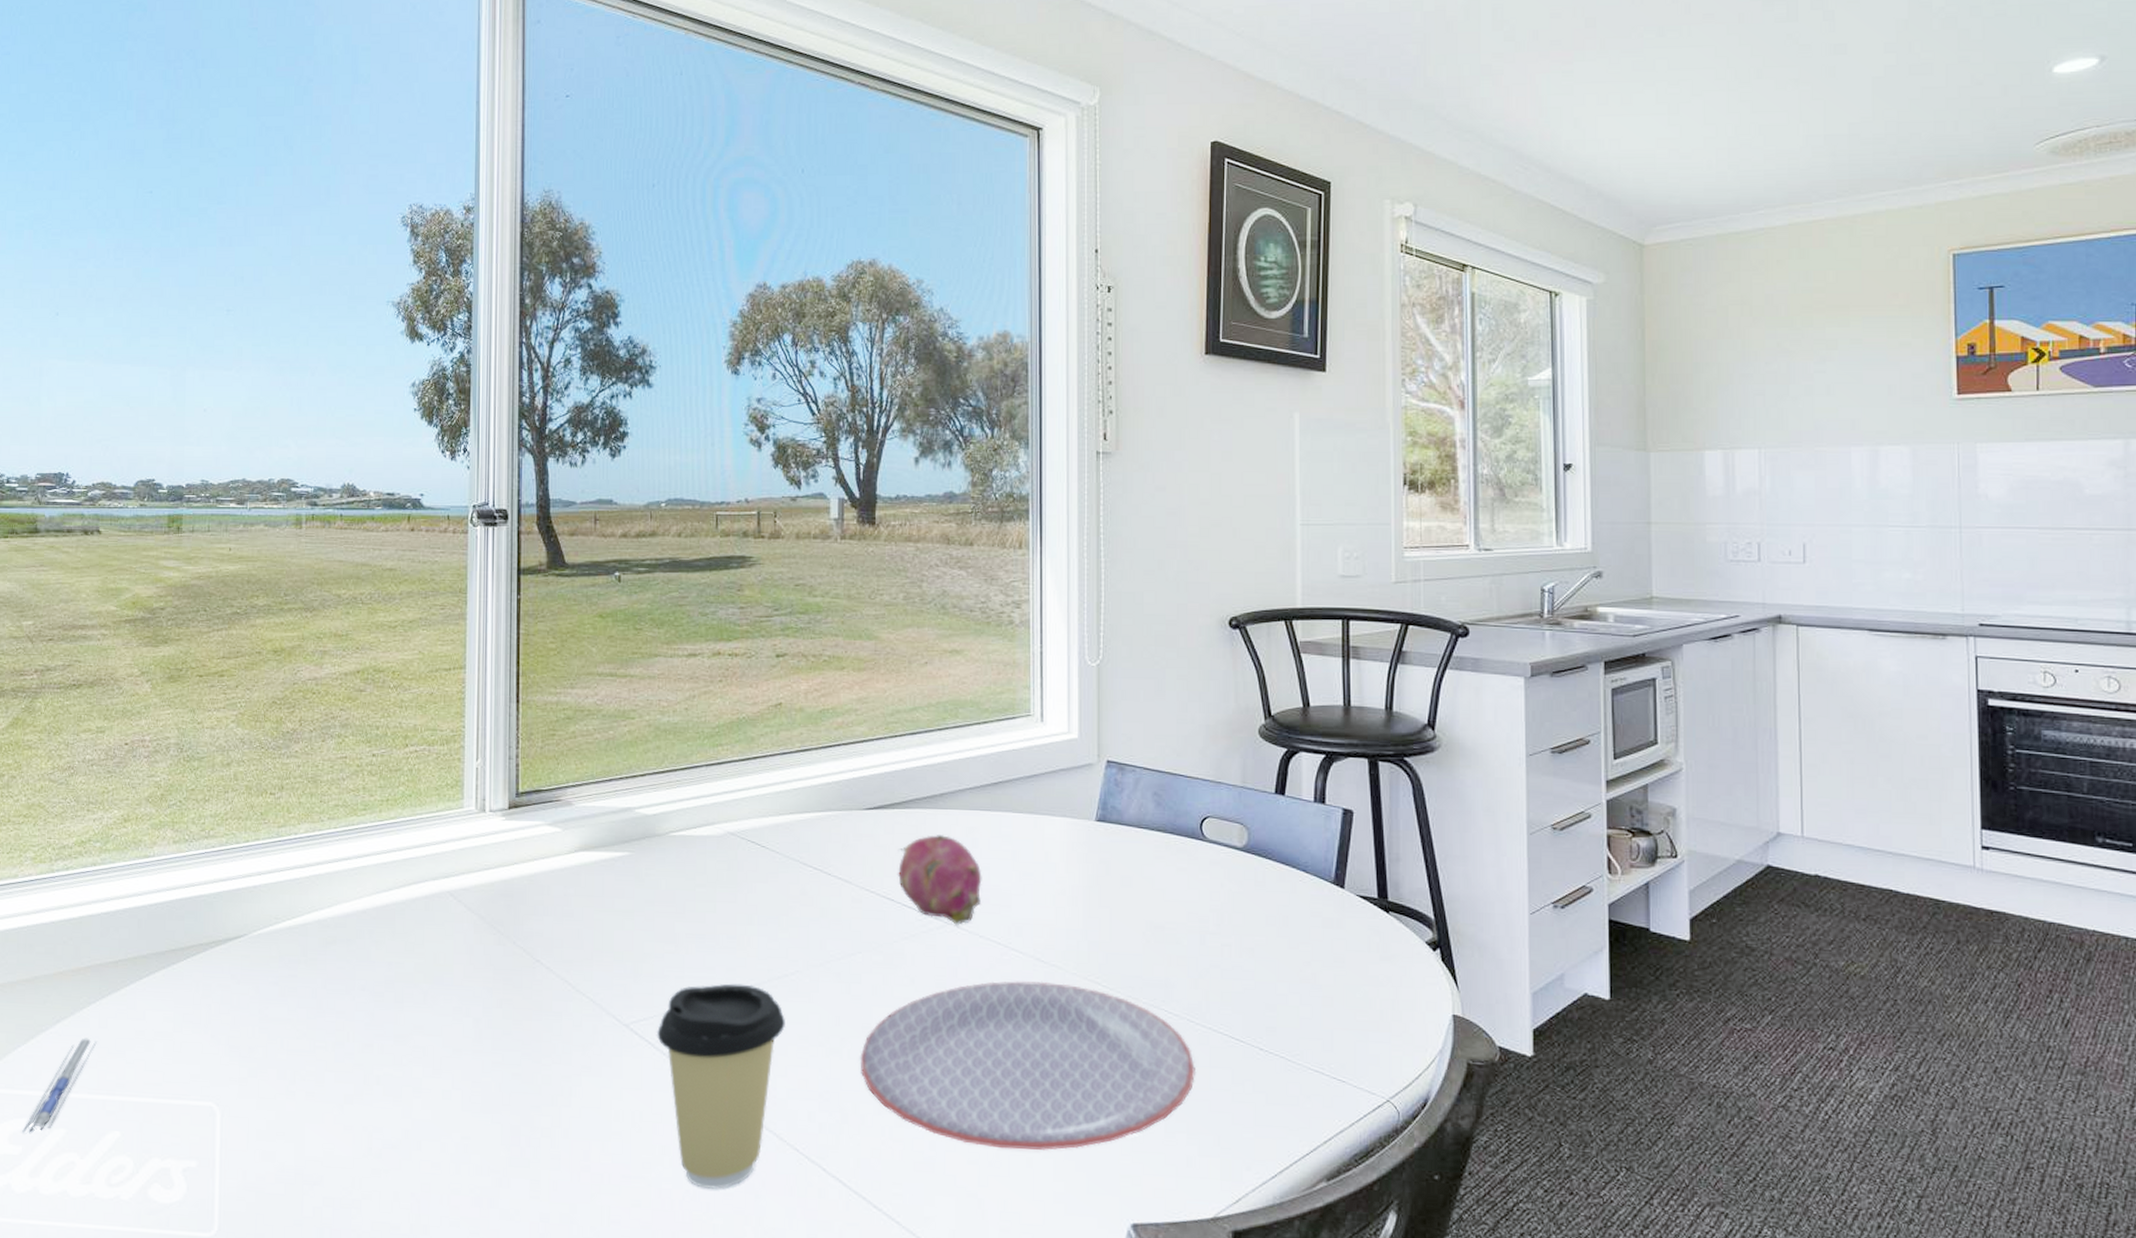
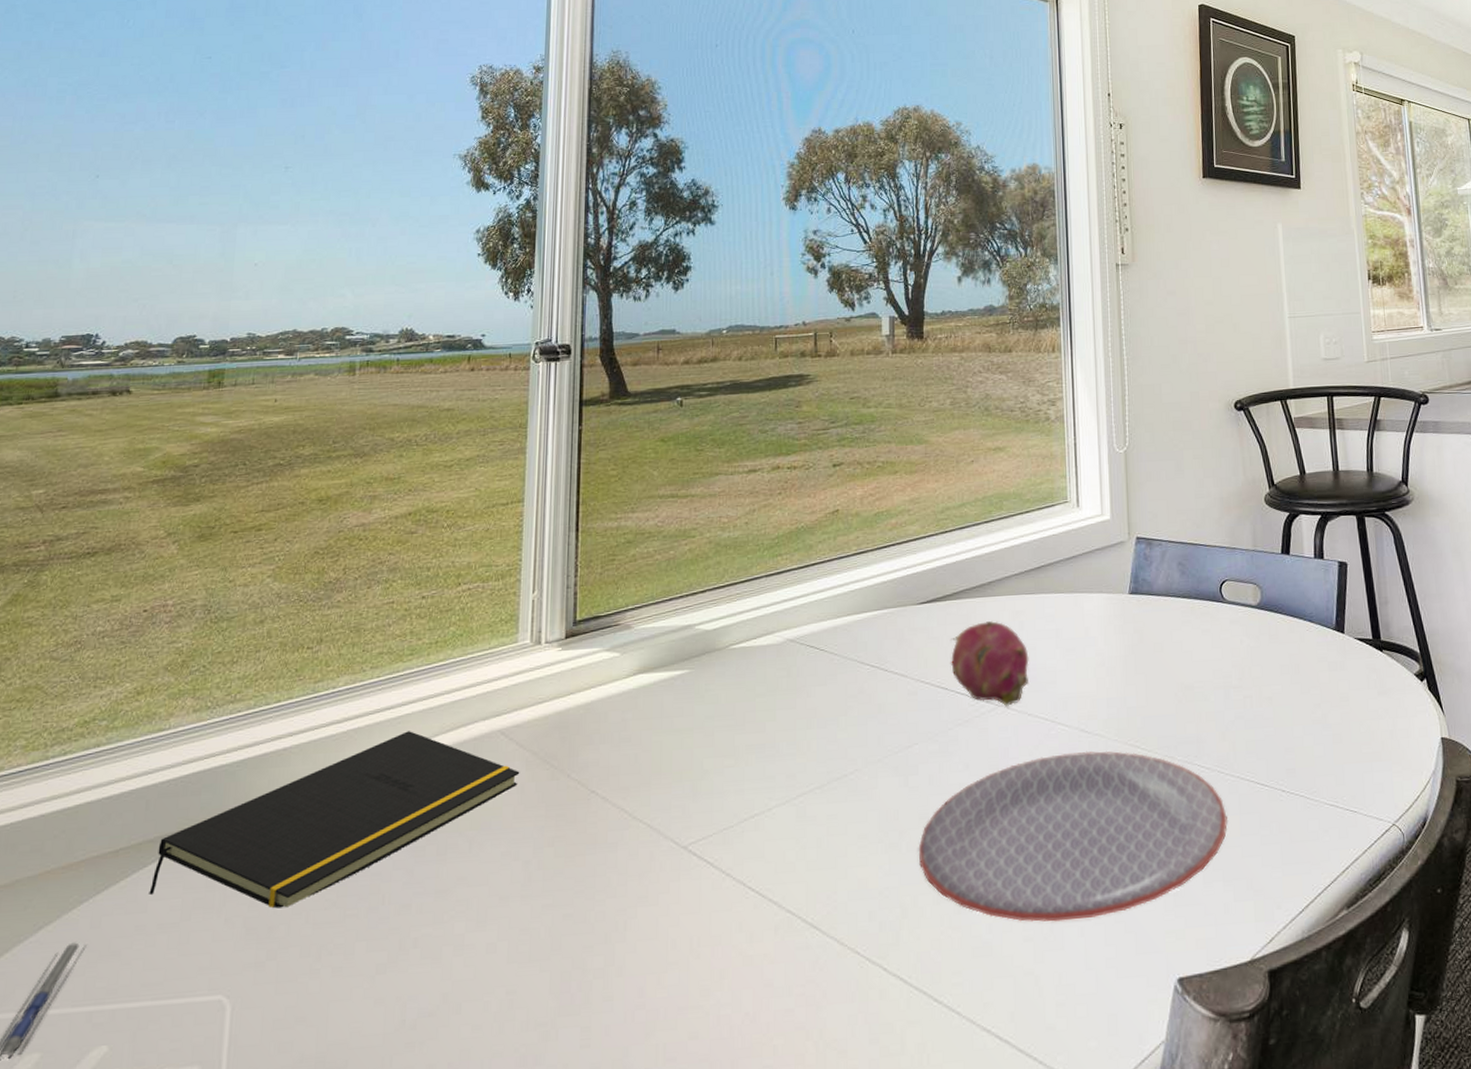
notepad: none [145,882,469,1032] -> present [149,731,520,909]
coffee cup: present [656,983,785,1189] -> none [715,789,845,1008]

